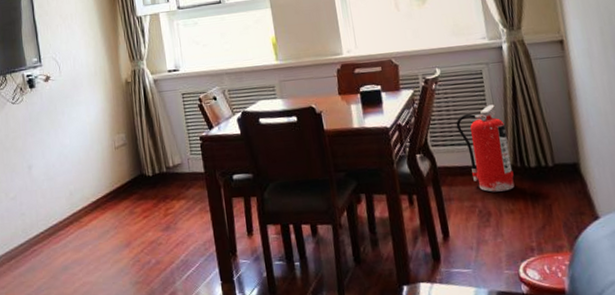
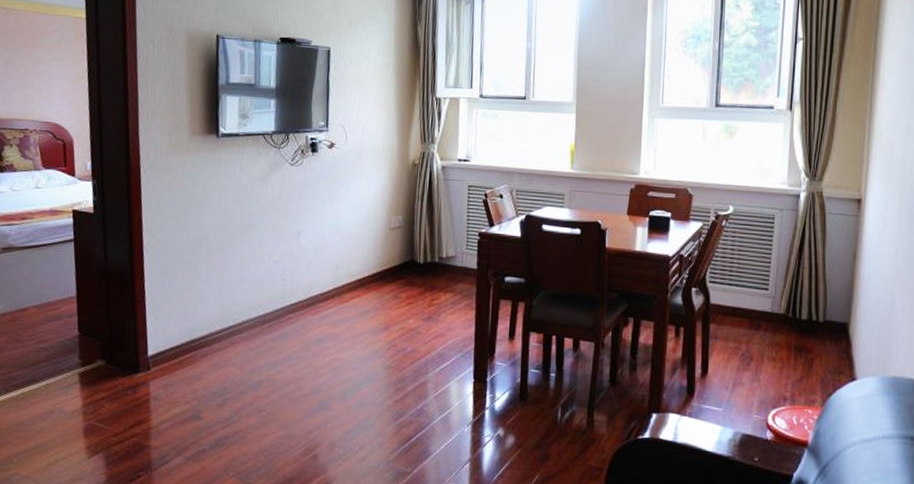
fire extinguisher: present [456,104,515,192] -> none [737,251,785,339]

